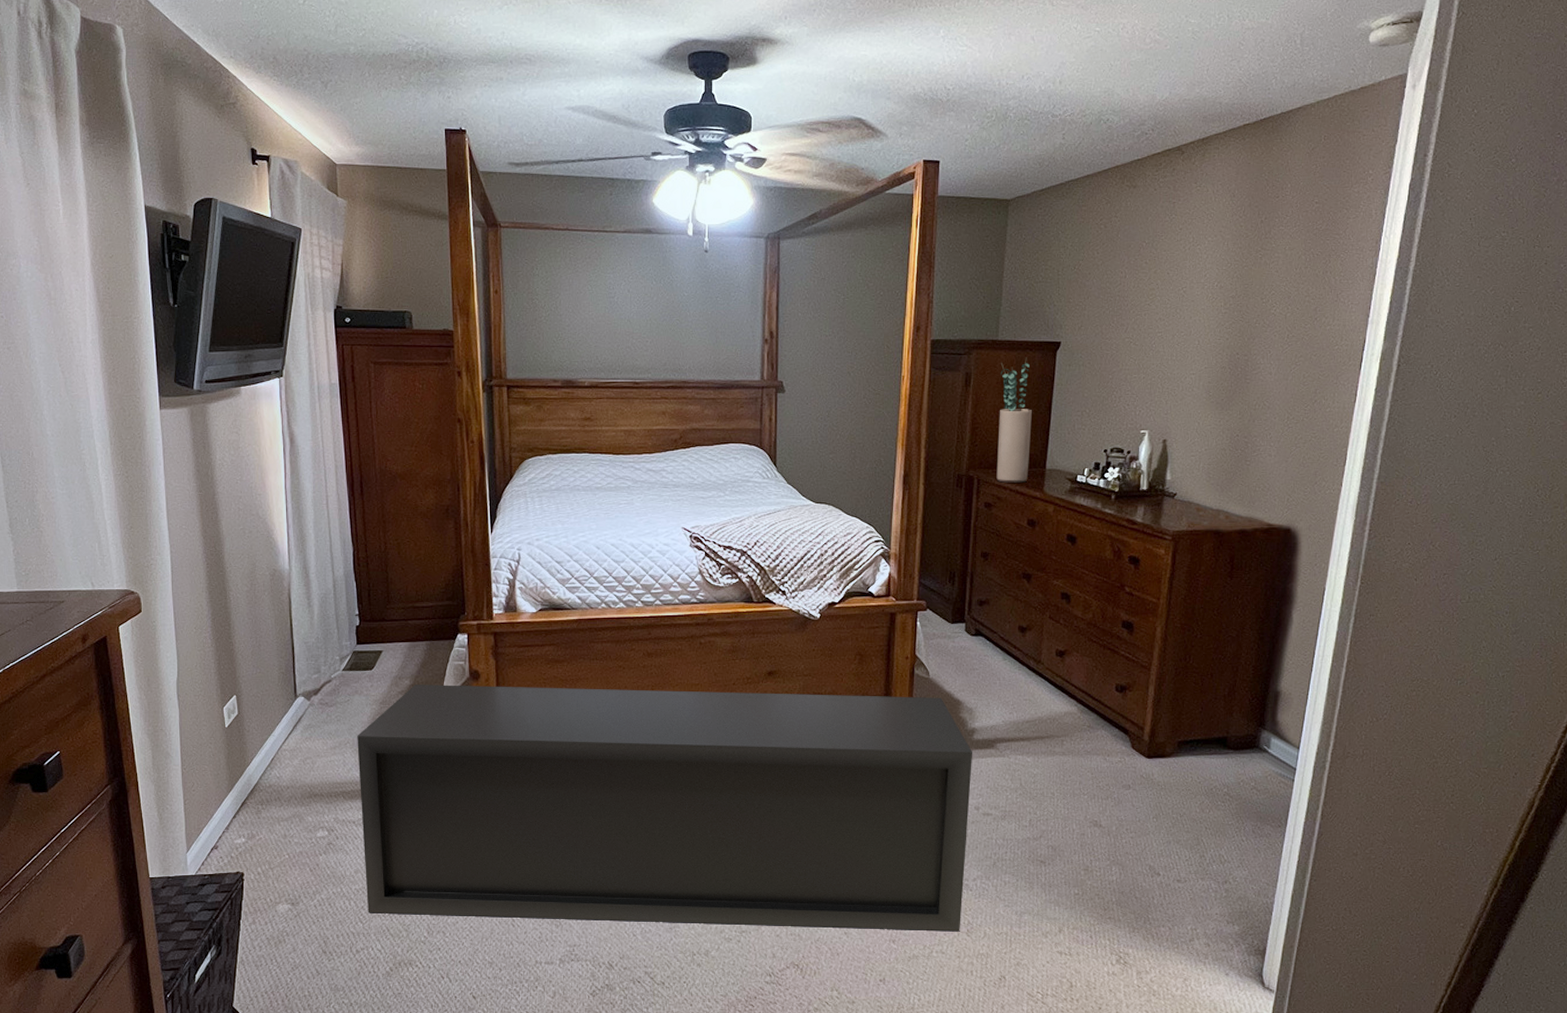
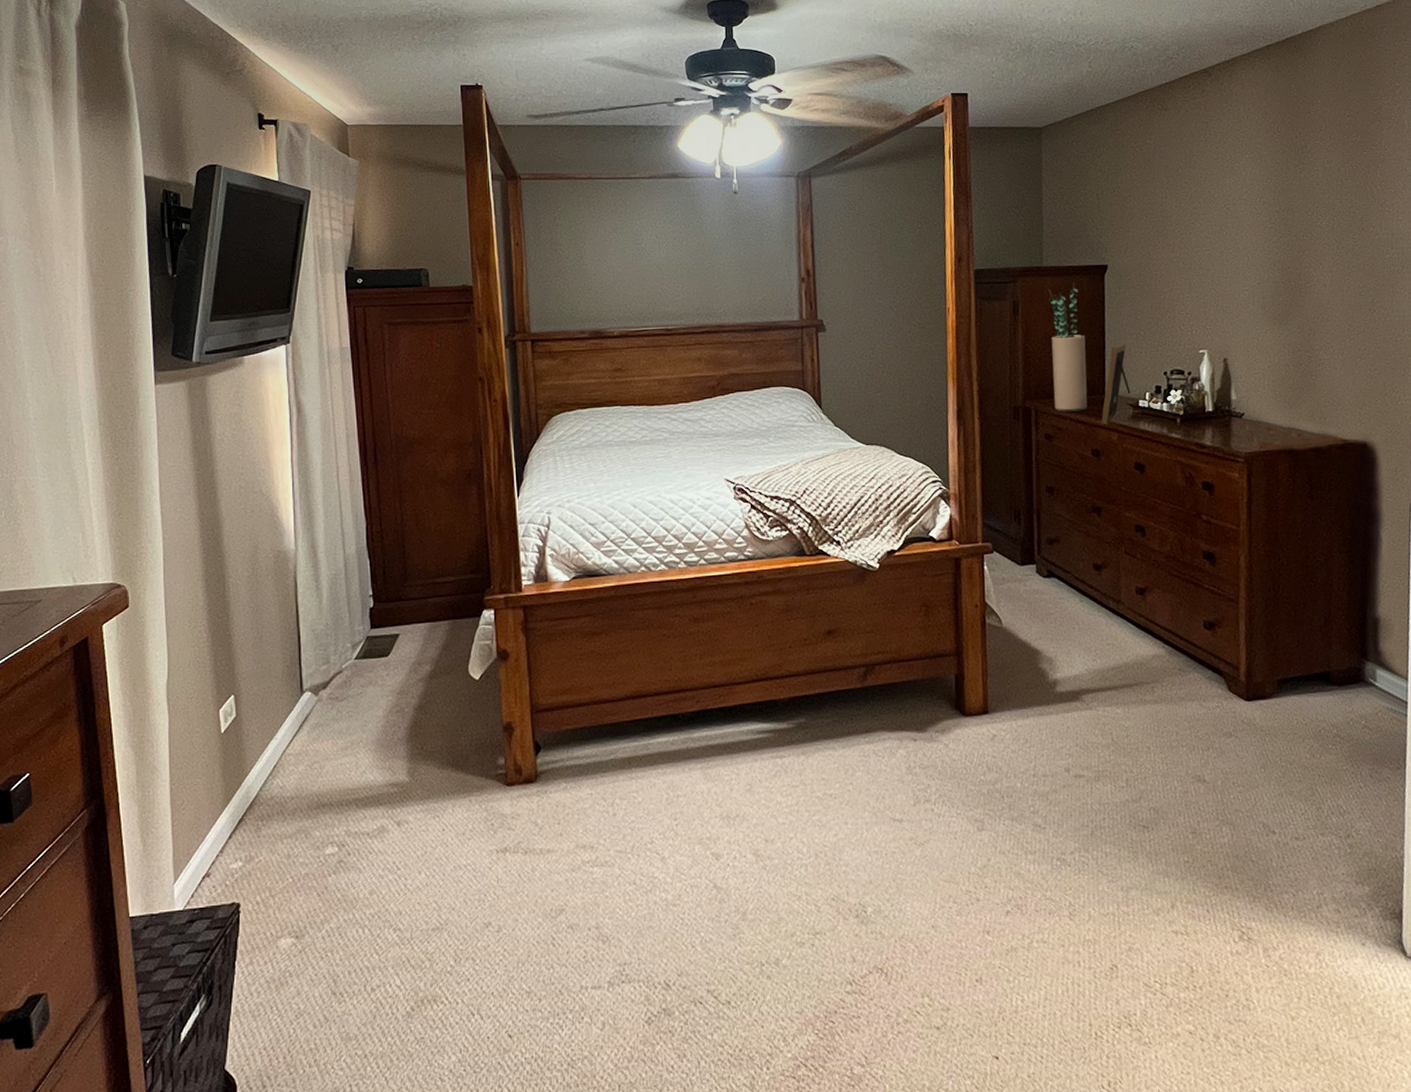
storage bench: present [357,685,973,932] -> none [371,647,1061,942]
picture frame: none [1039,420,1071,497] -> present [1100,344,1131,425]

